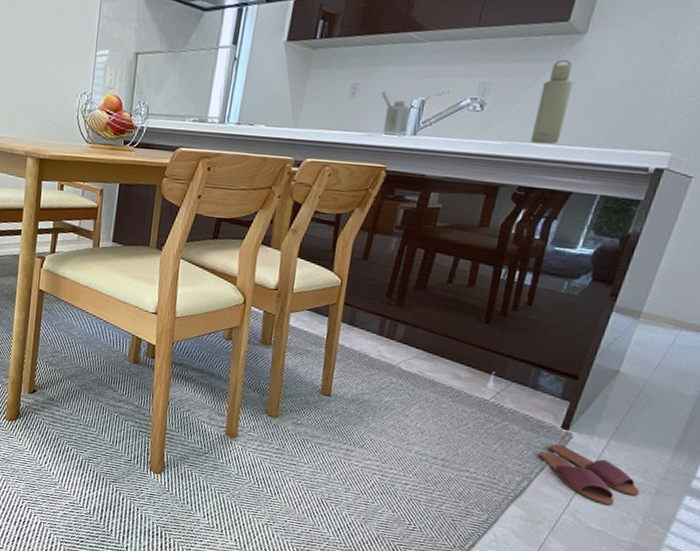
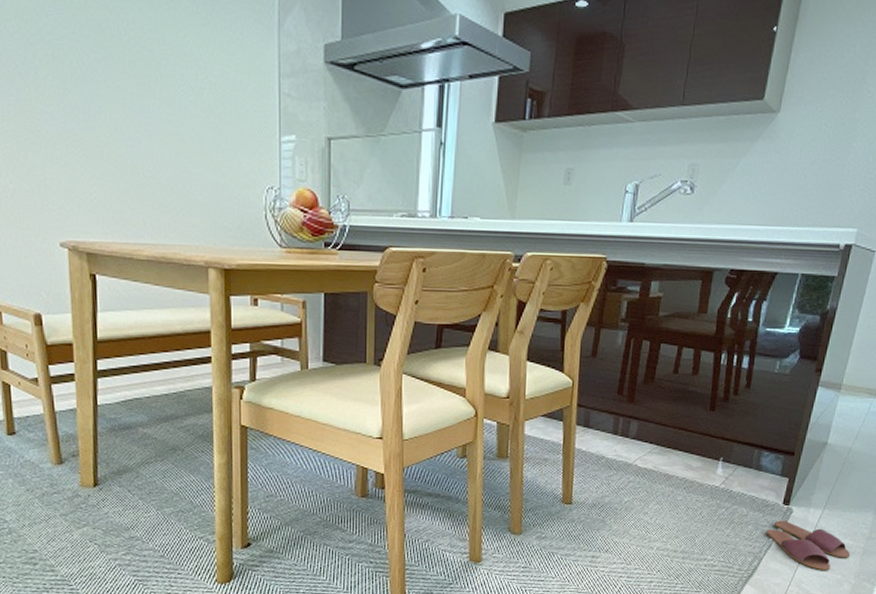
soap dispenser: present [381,91,411,136] -> none [596,176,626,223]
bottle: present [530,59,573,145] -> none [738,138,771,226]

